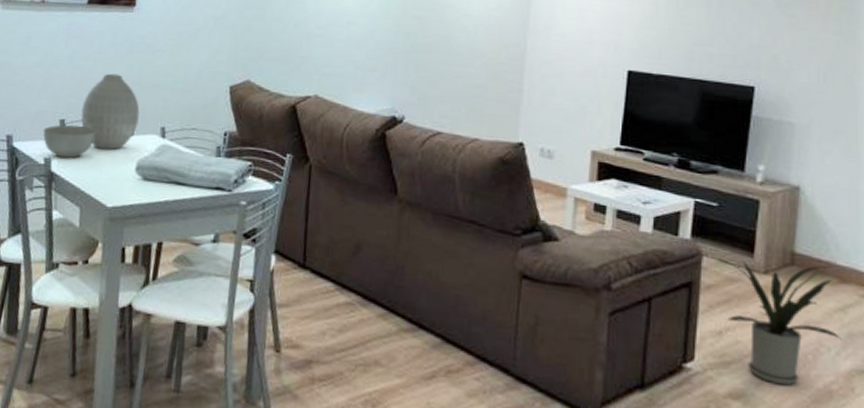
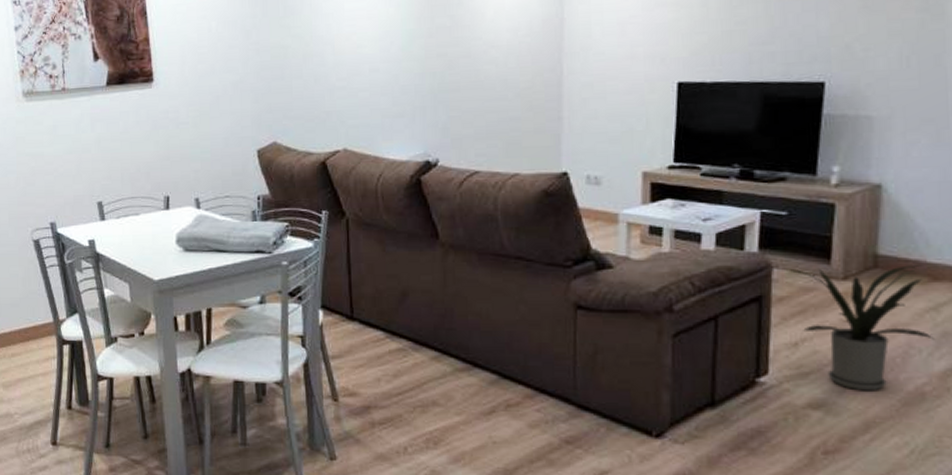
bowl: present [43,125,96,159] -> none [83,205,133,239]
vase: present [81,73,140,150] -> none [116,151,172,227]

